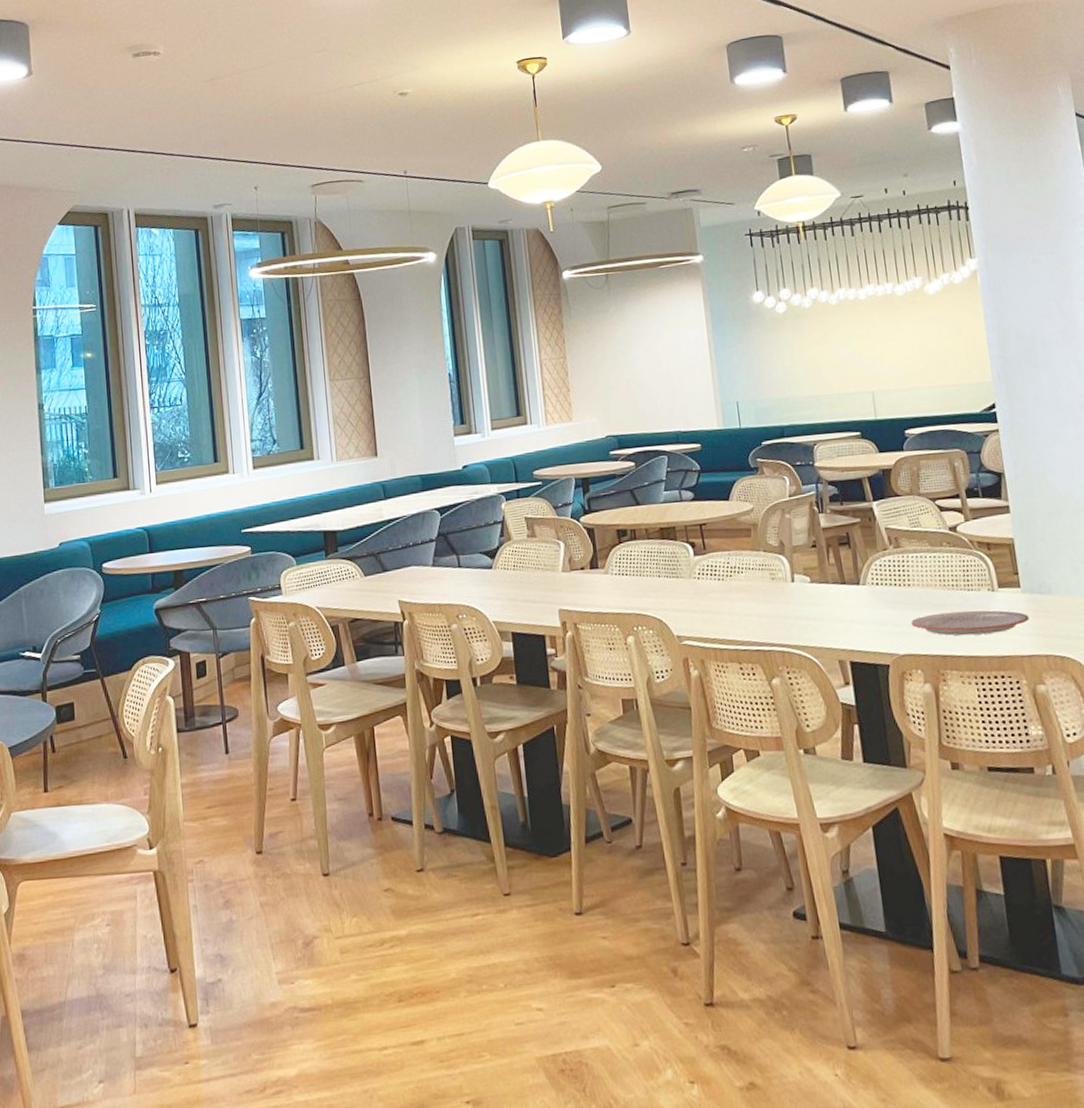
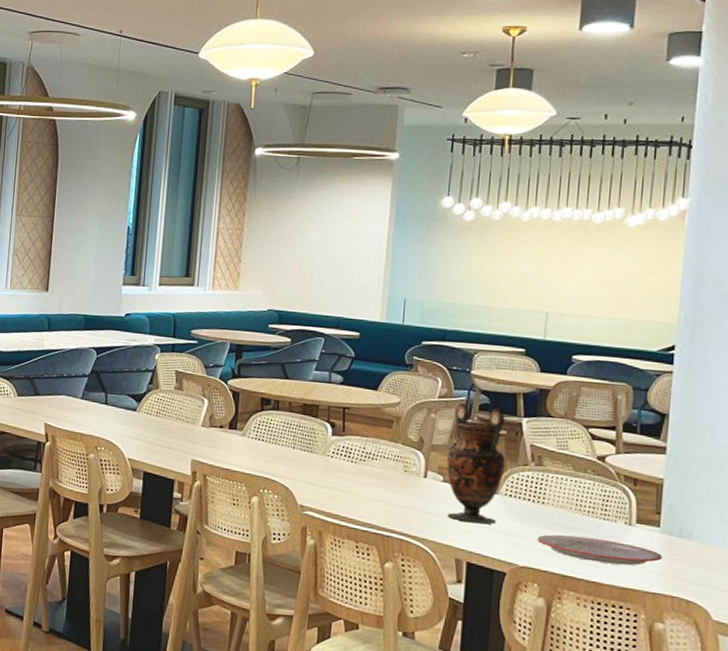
vase: none [807,497,869,620] -> present [447,403,506,524]

